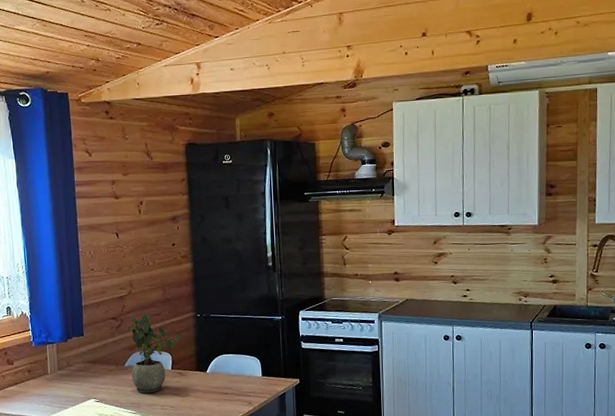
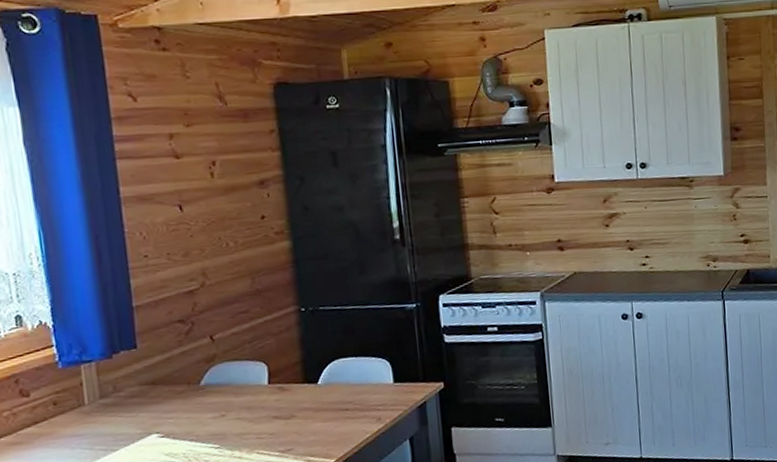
potted plant: present [127,314,181,394] -> none [201,312,280,421]

